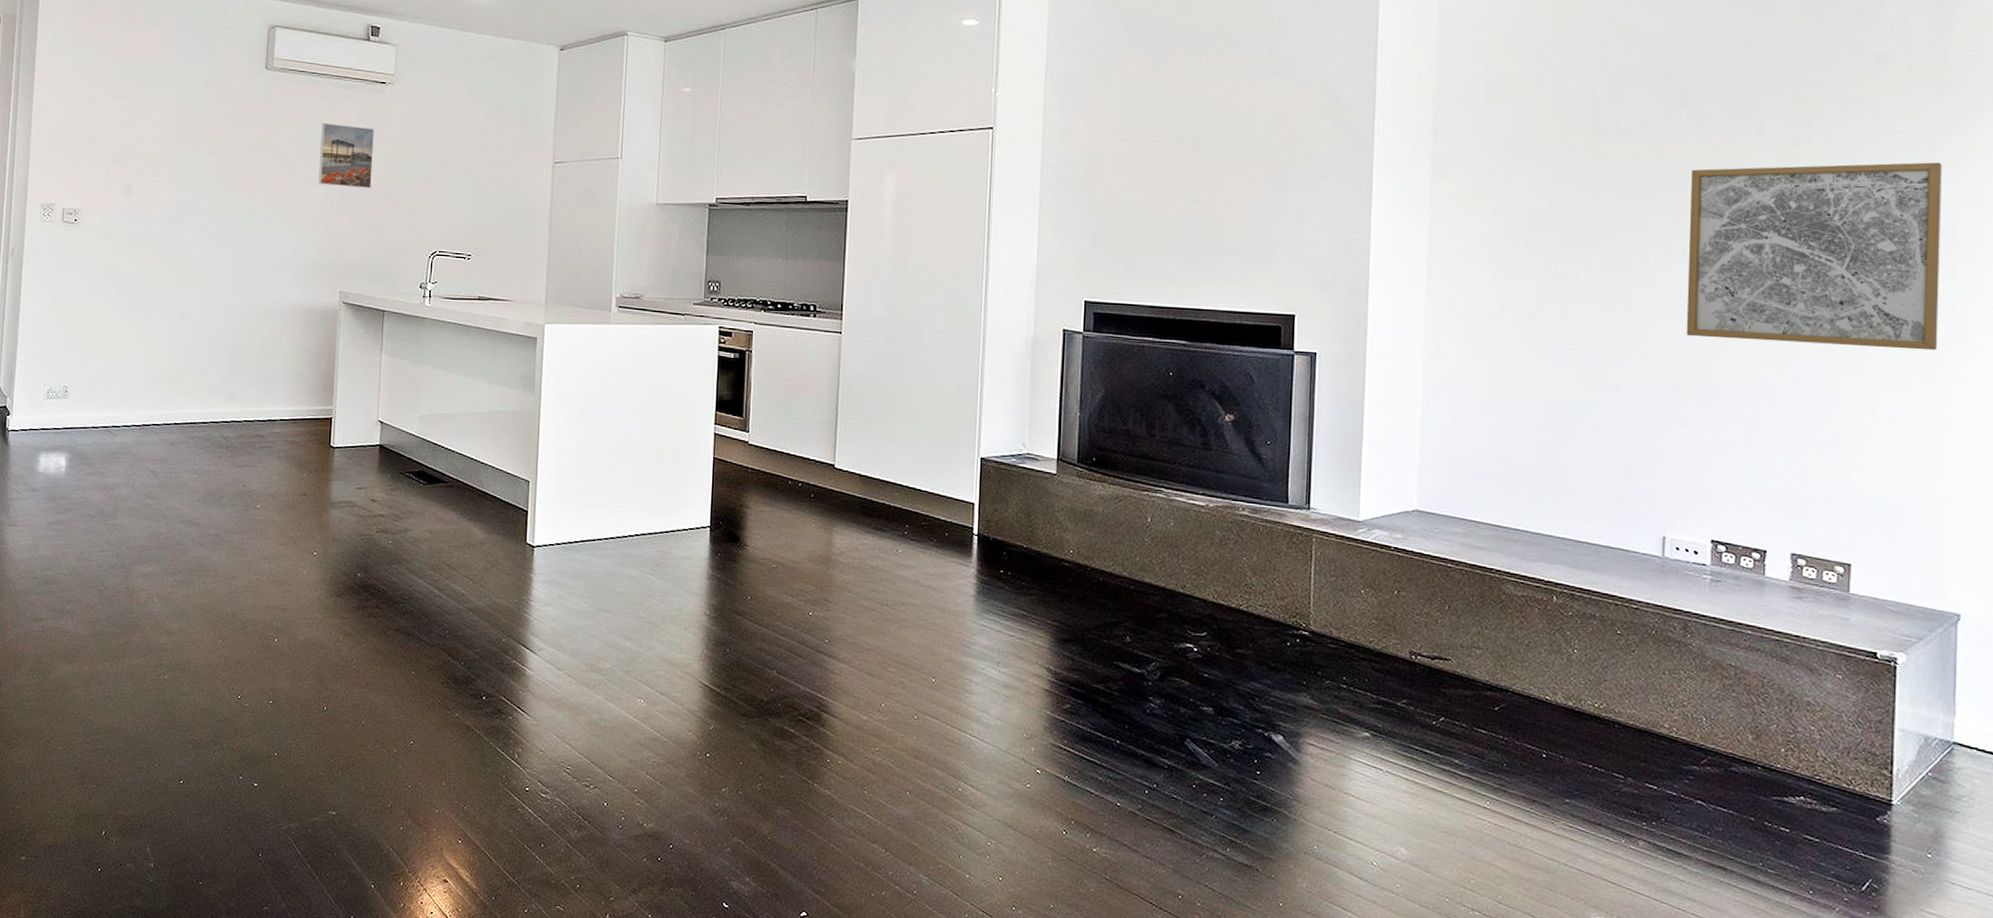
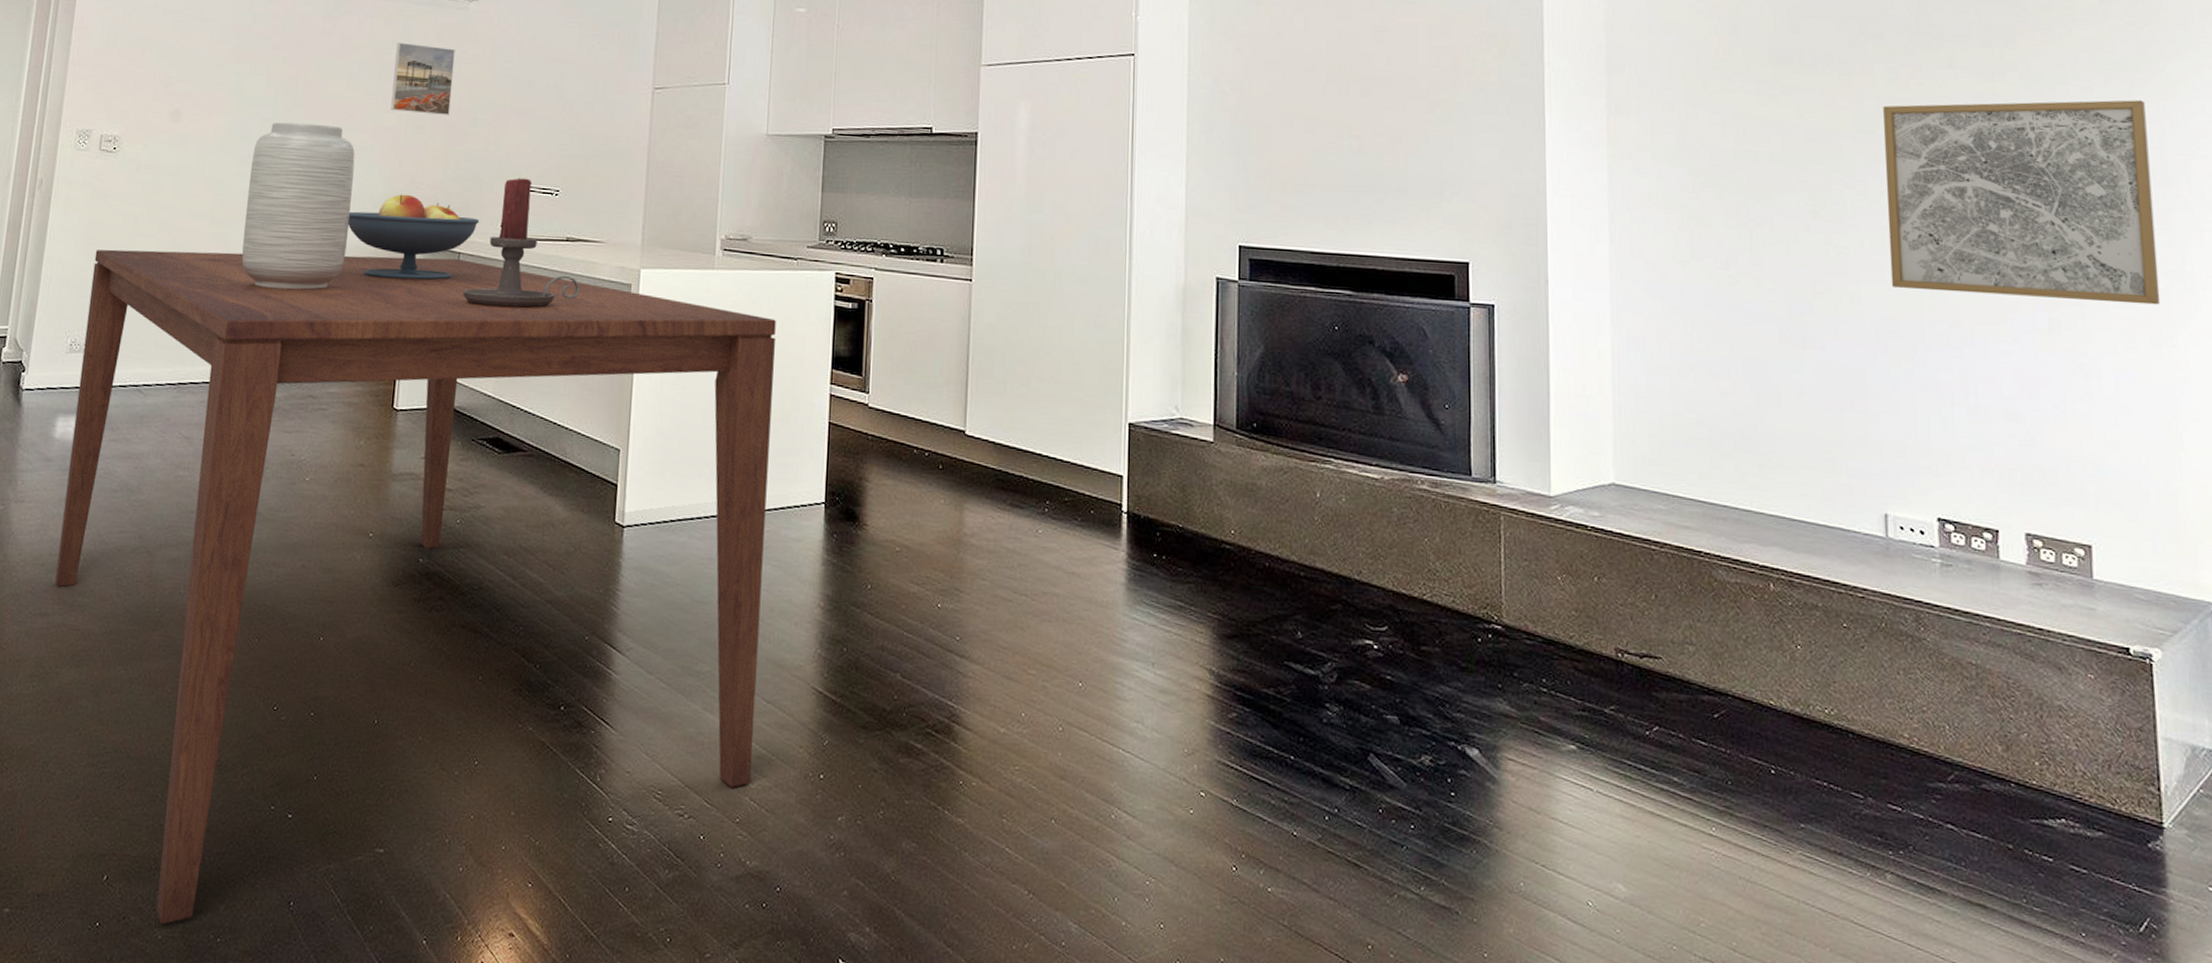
dining table: none [47,309,666,871] -> present [55,249,776,925]
vase: none [192,195,288,344] -> present [241,122,355,290]
fruit bowl: none [284,259,401,335] -> present [347,194,480,280]
candle holder: none [388,244,492,359] -> present [463,177,580,308]

